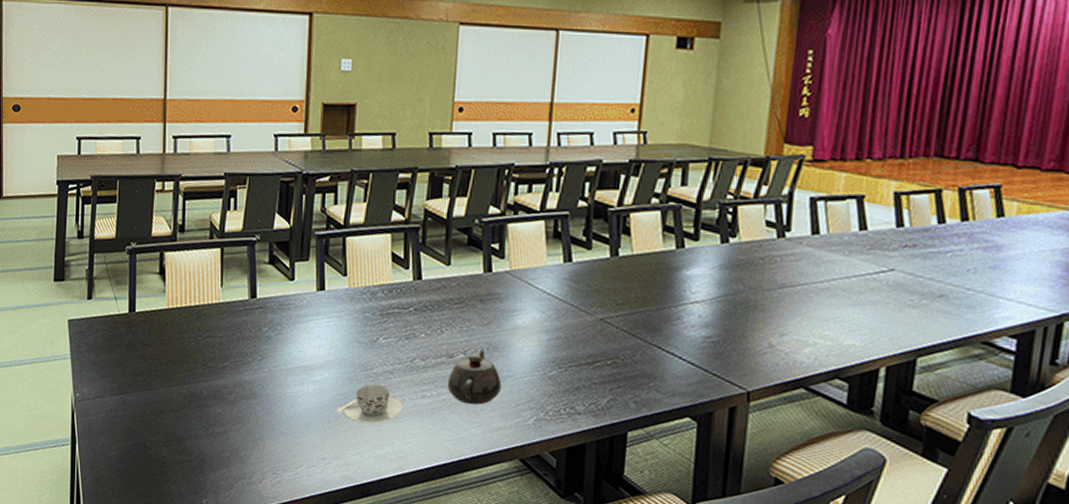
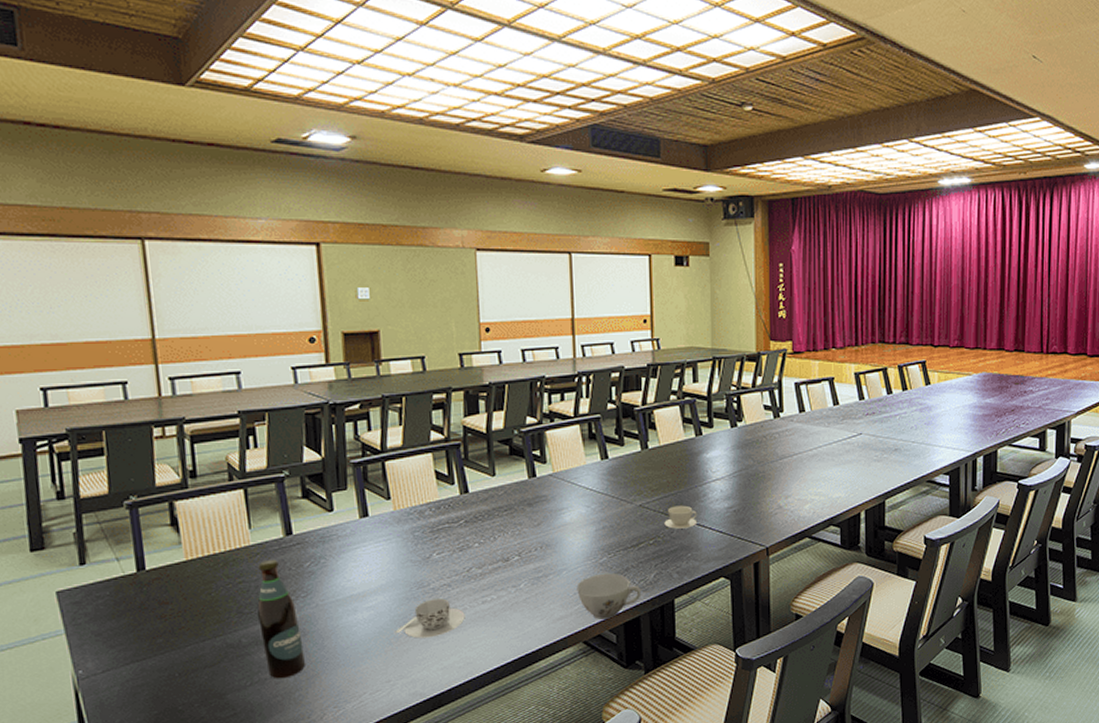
bottle: none [219,318,254,436] -> present [257,559,306,679]
teapot: present [447,349,502,405] -> none [506,549,559,601]
teacup: none [520,388,591,440] -> present [576,573,642,619]
teacup: none [626,325,667,354] -> present [664,505,698,529]

